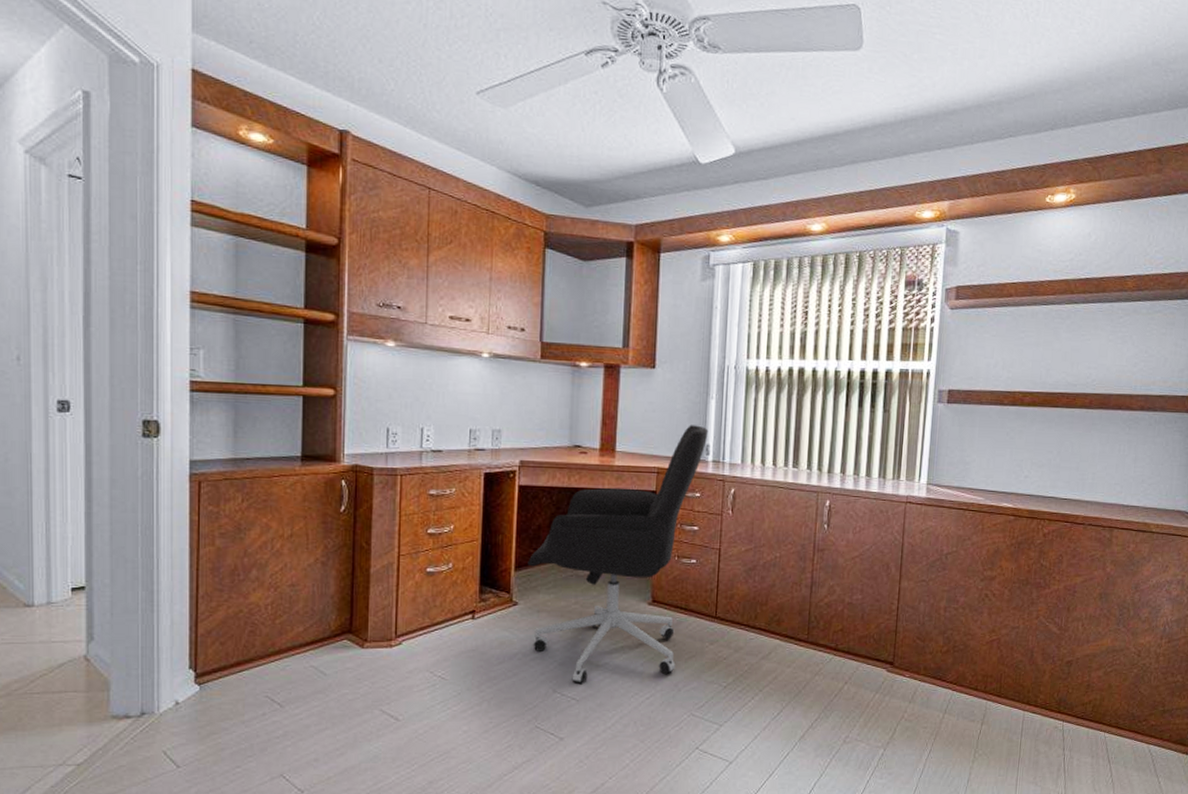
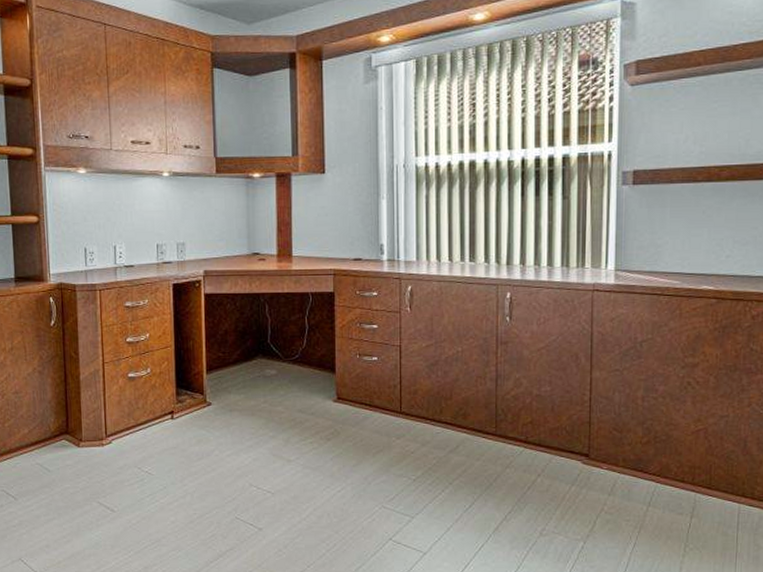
office chair: present [527,425,709,685] -> none [218,226,381,479]

